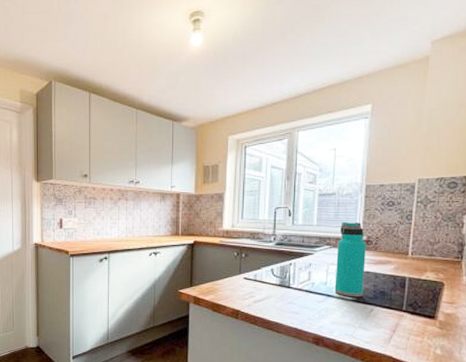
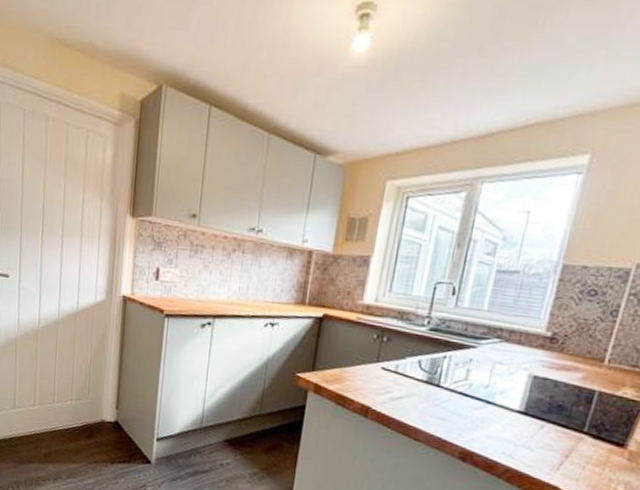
water bottle: present [334,221,367,297] -> none [497,309,551,409]

